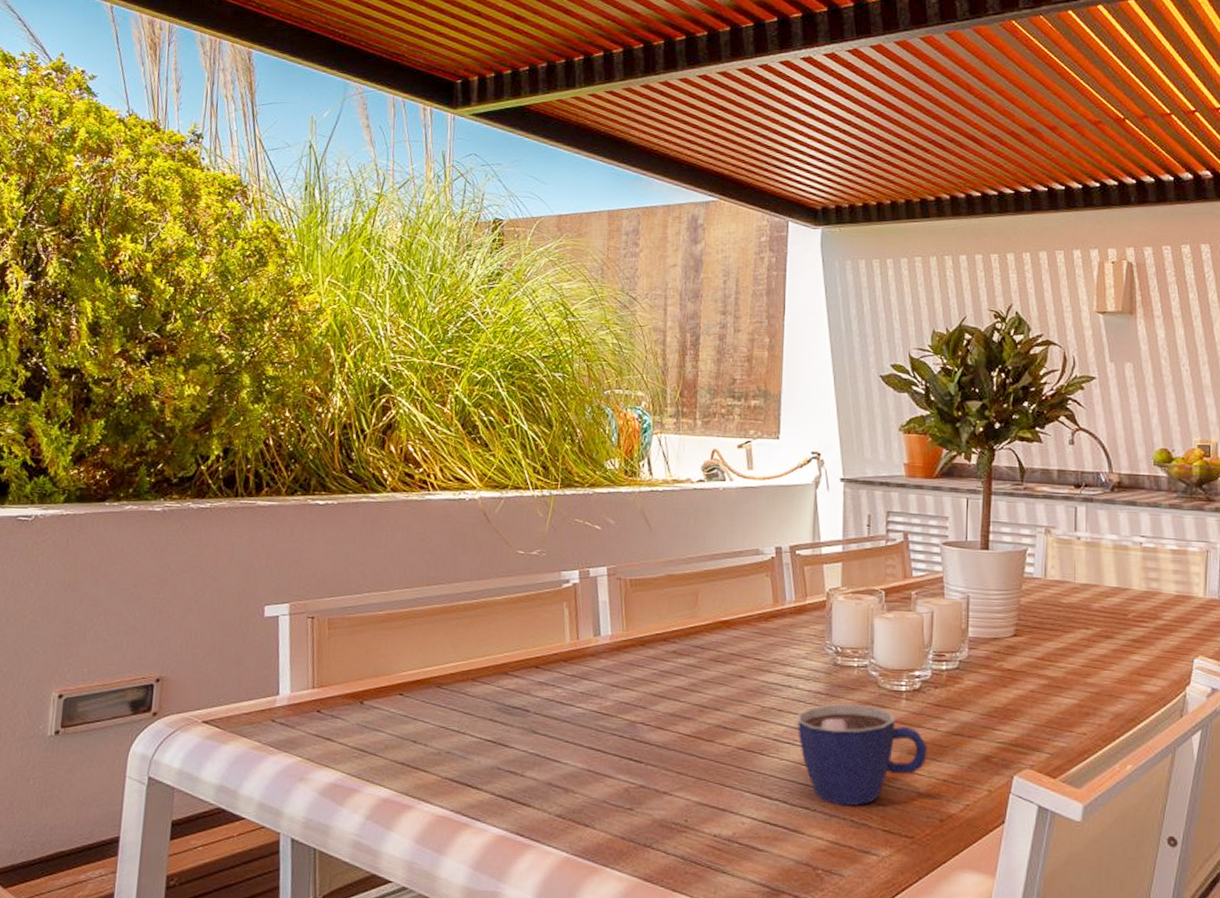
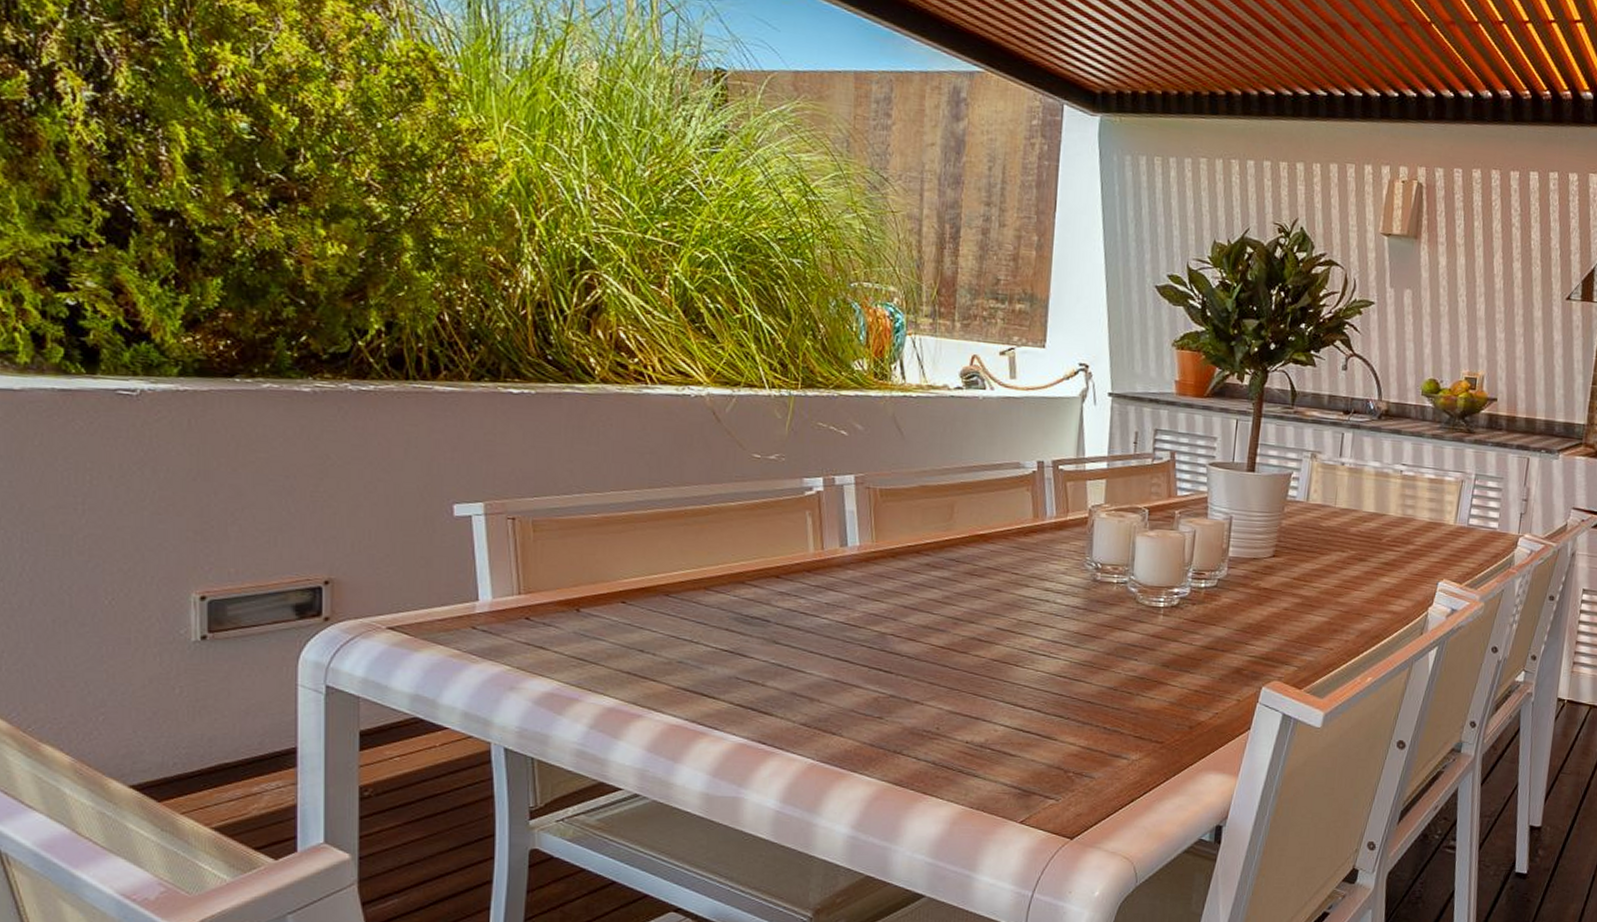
cup: present [798,703,927,807] -> none [1054,617,1182,715]

